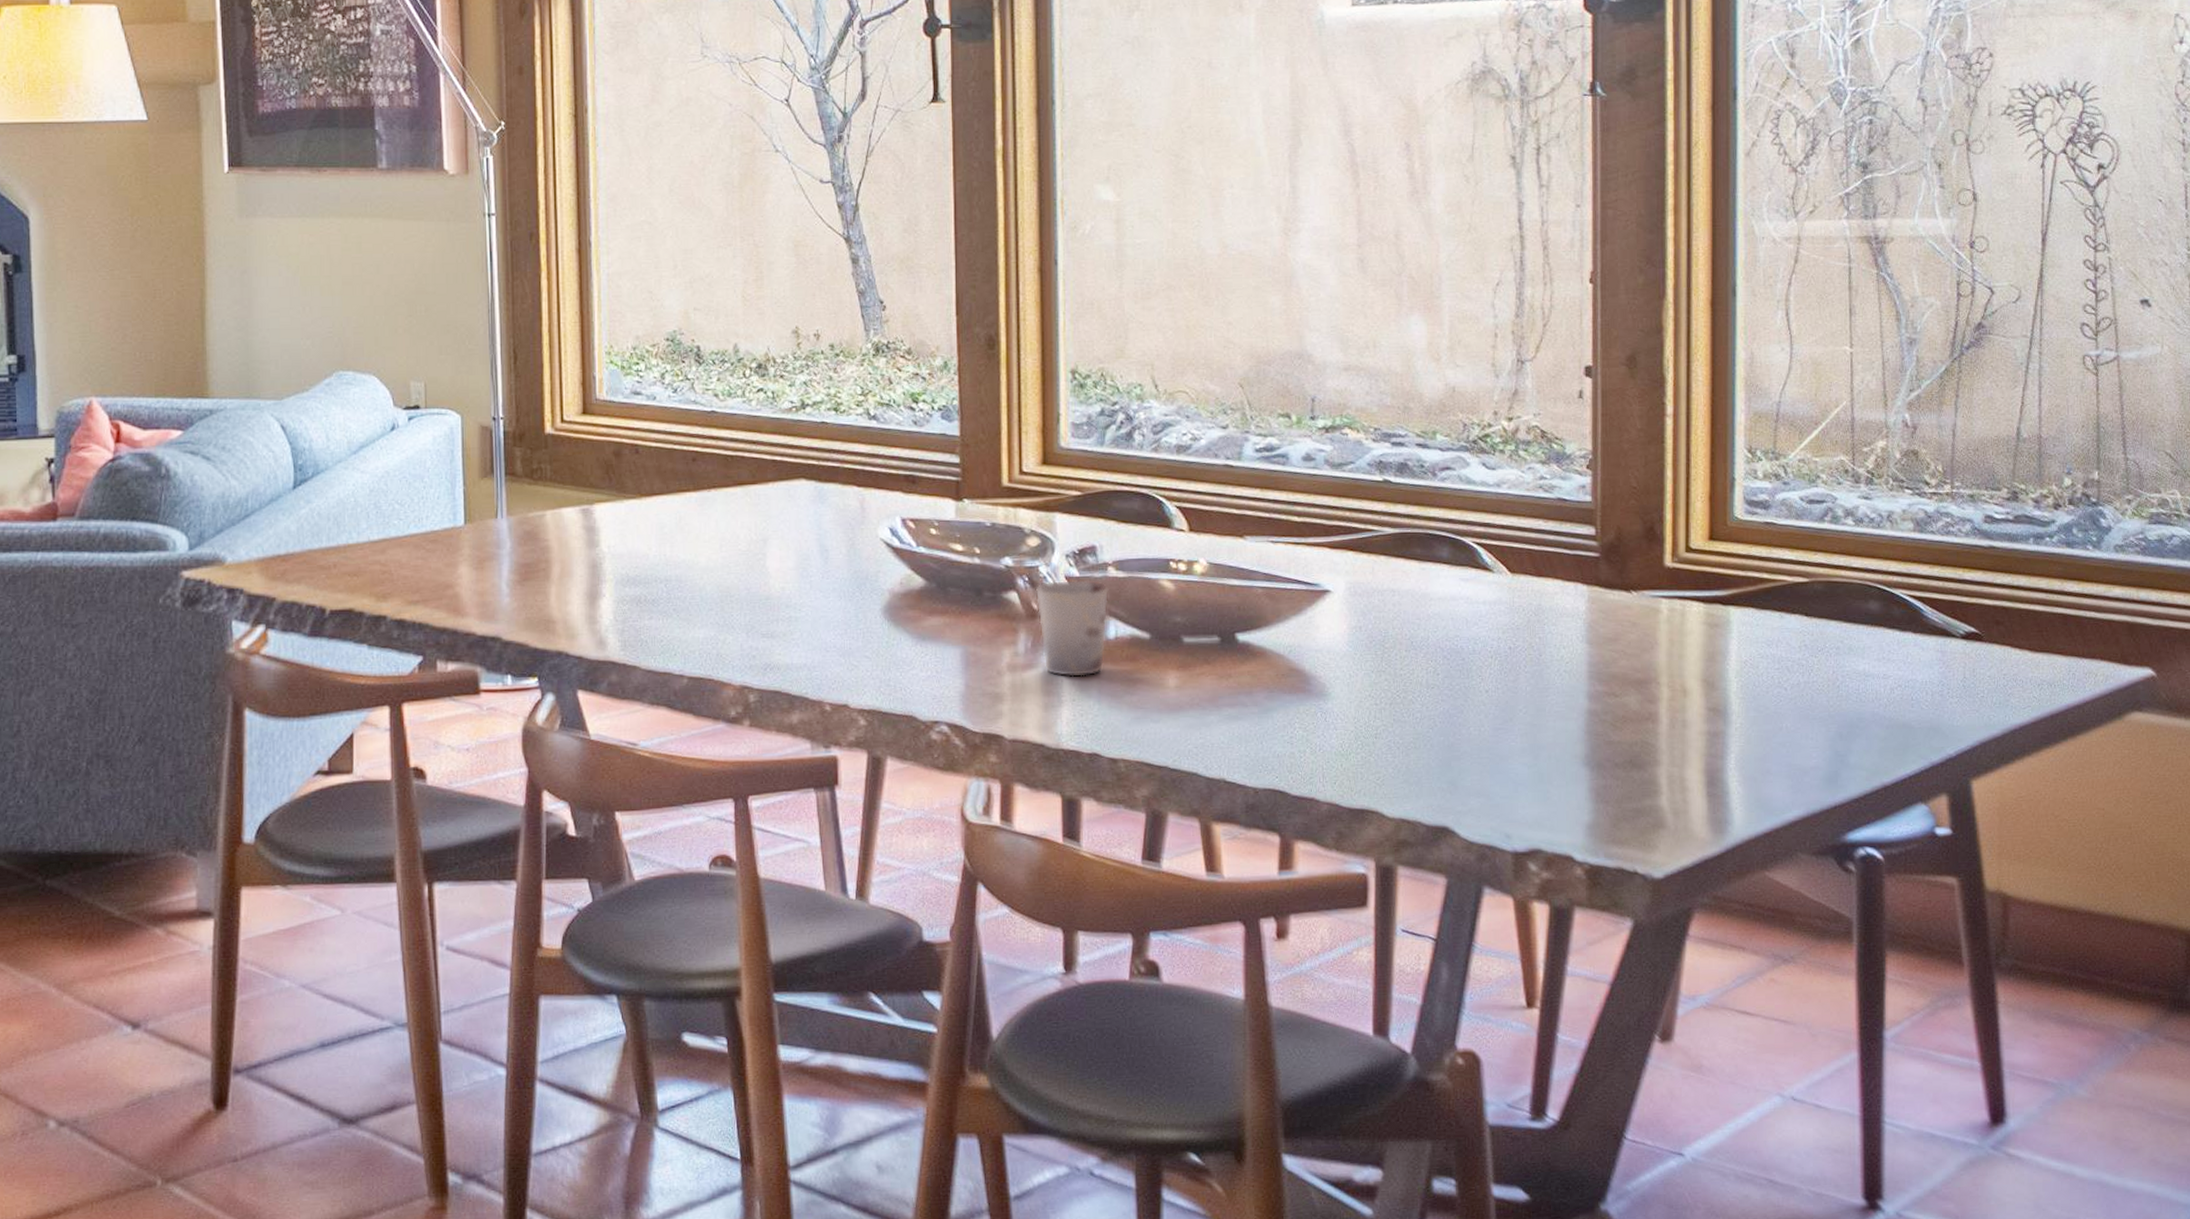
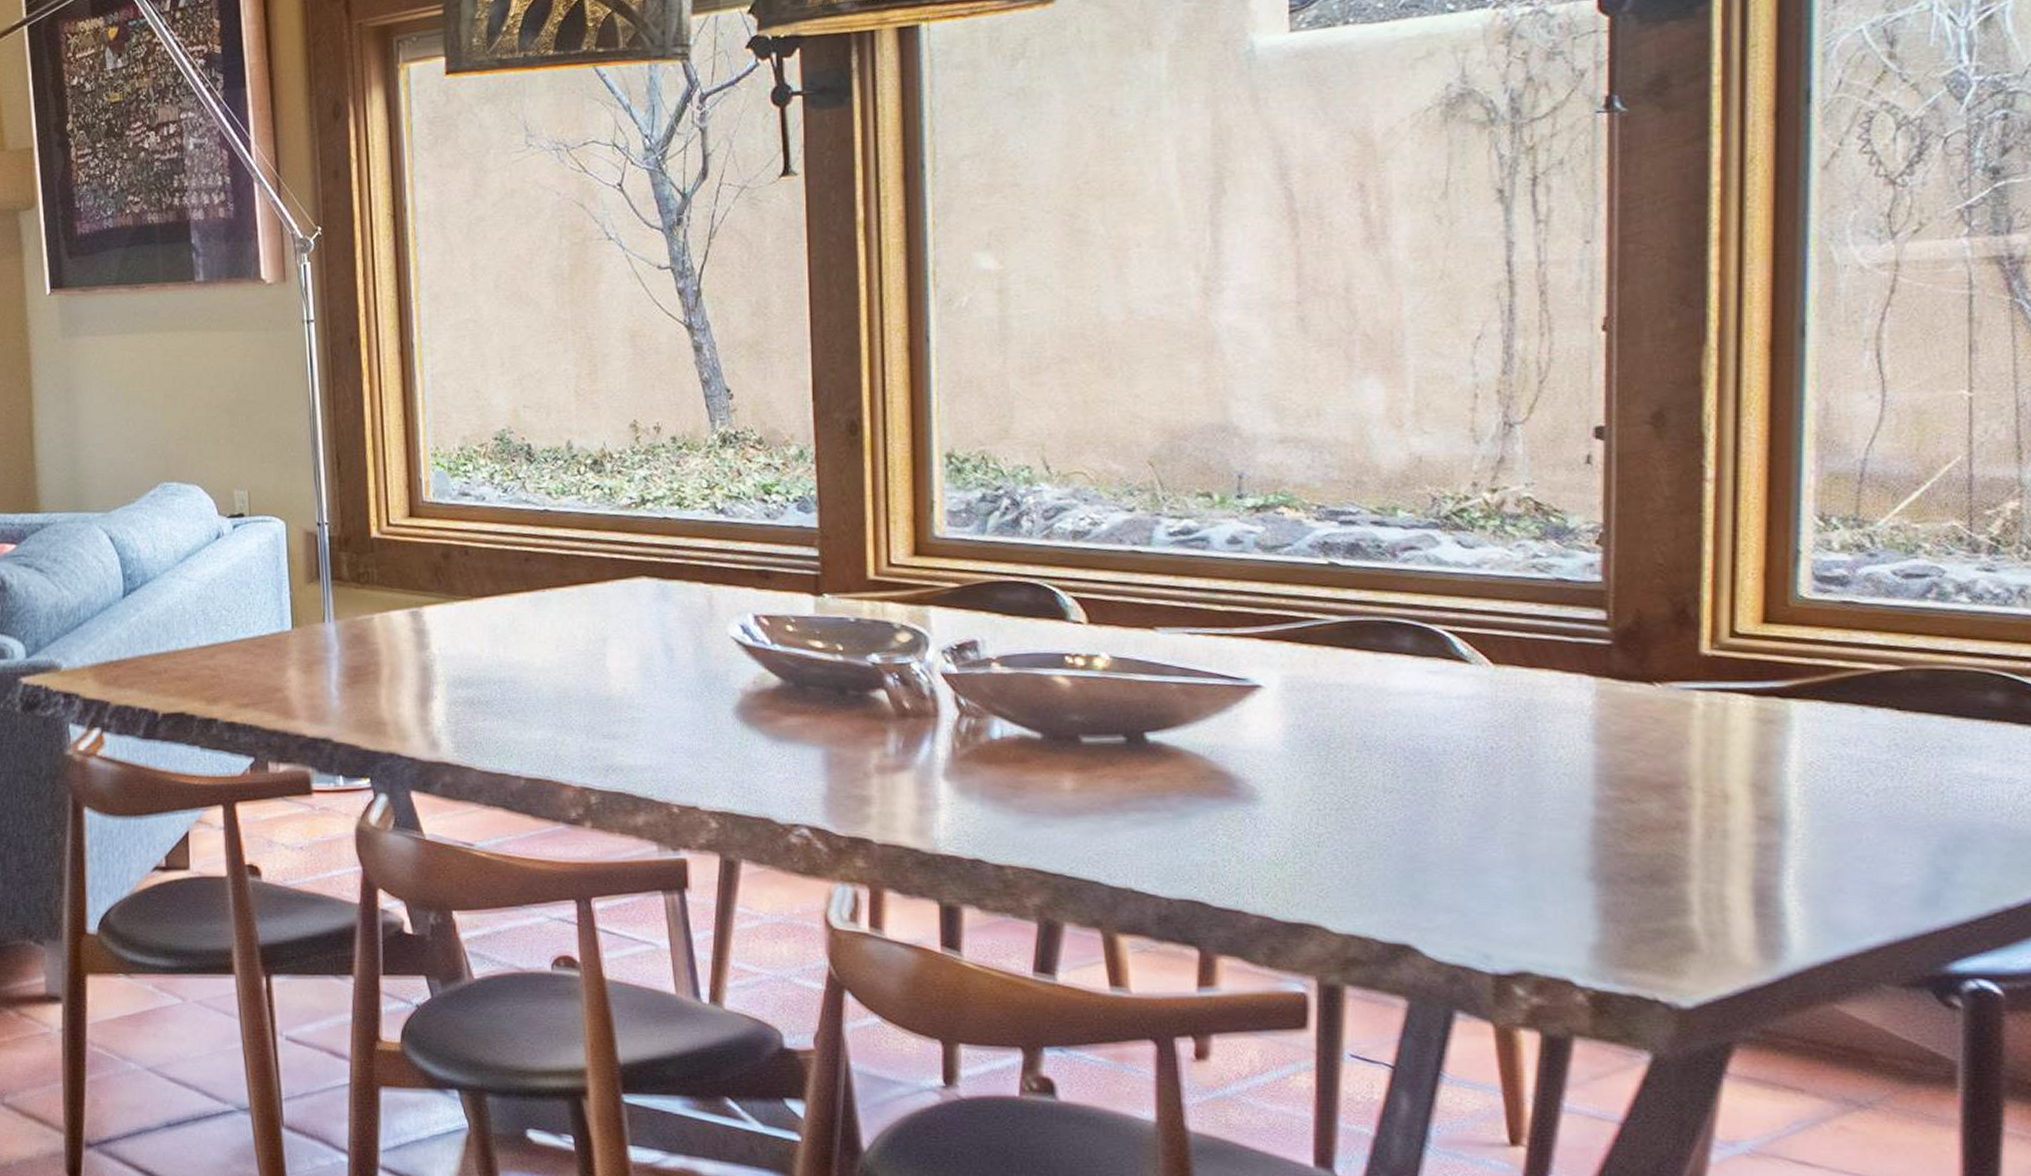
cup: present [1035,579,1109,677] -> none [907,676,993,779]

